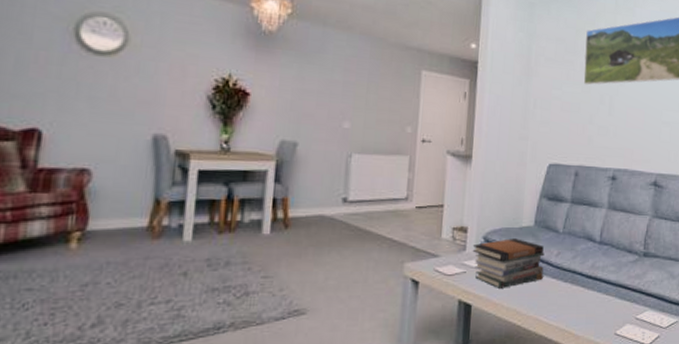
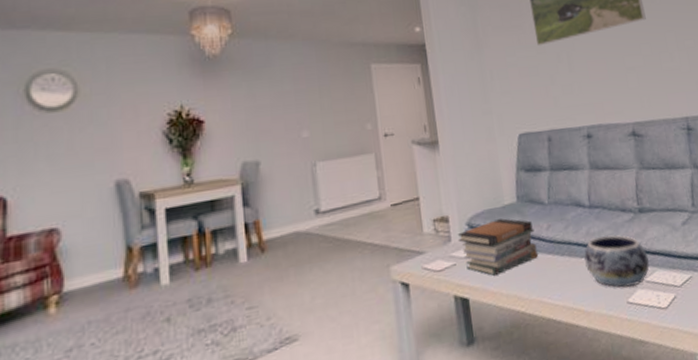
decorative bowl: none [584,270,643,321] -> present [584,235,650,288]

